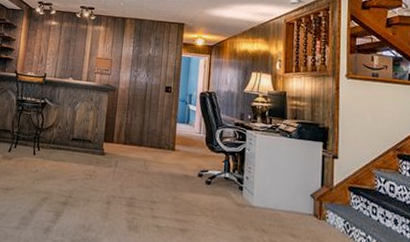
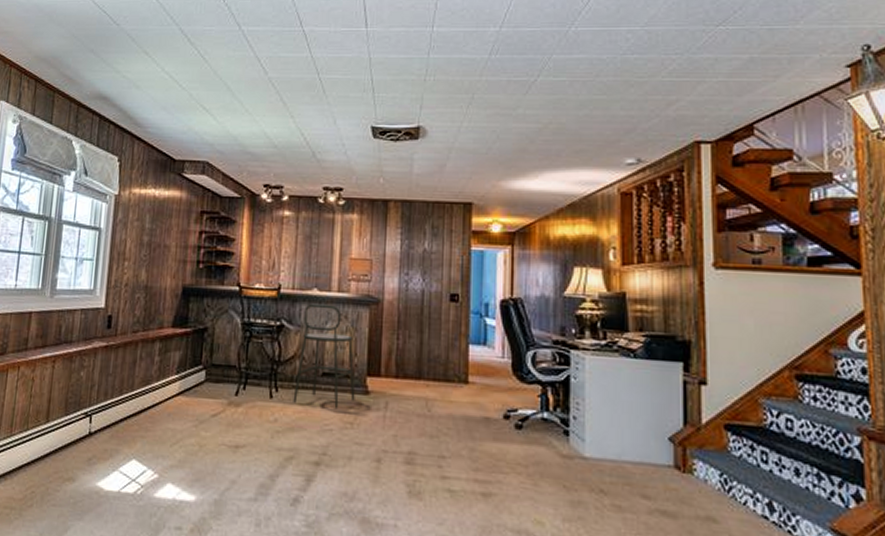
bar stool: none [50,88,96,165] -> present [293,304,356,410]

